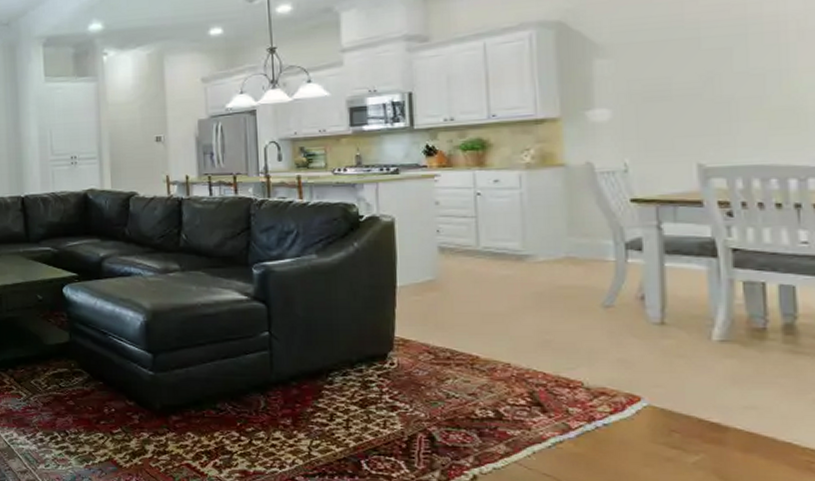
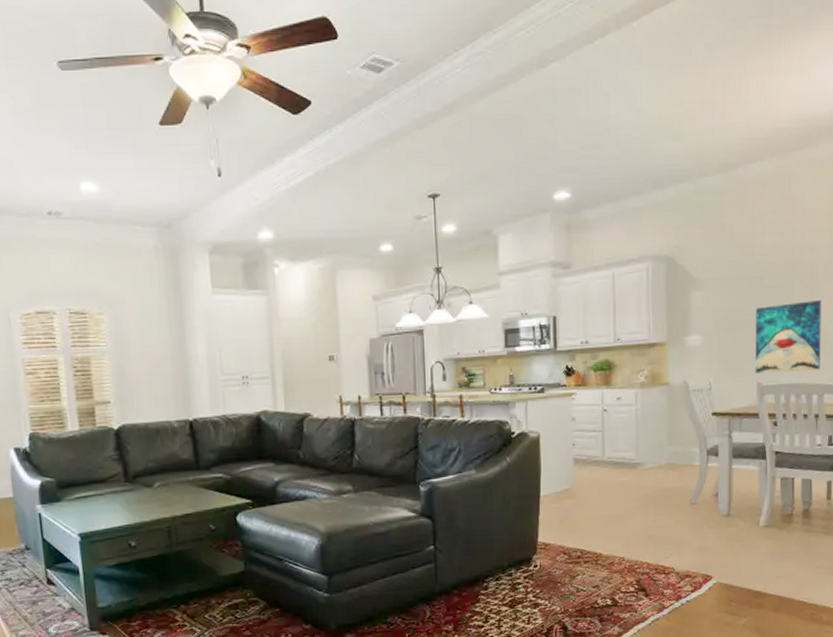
wall art: none [691,63,799,153] -> present [755,300,822,374]

